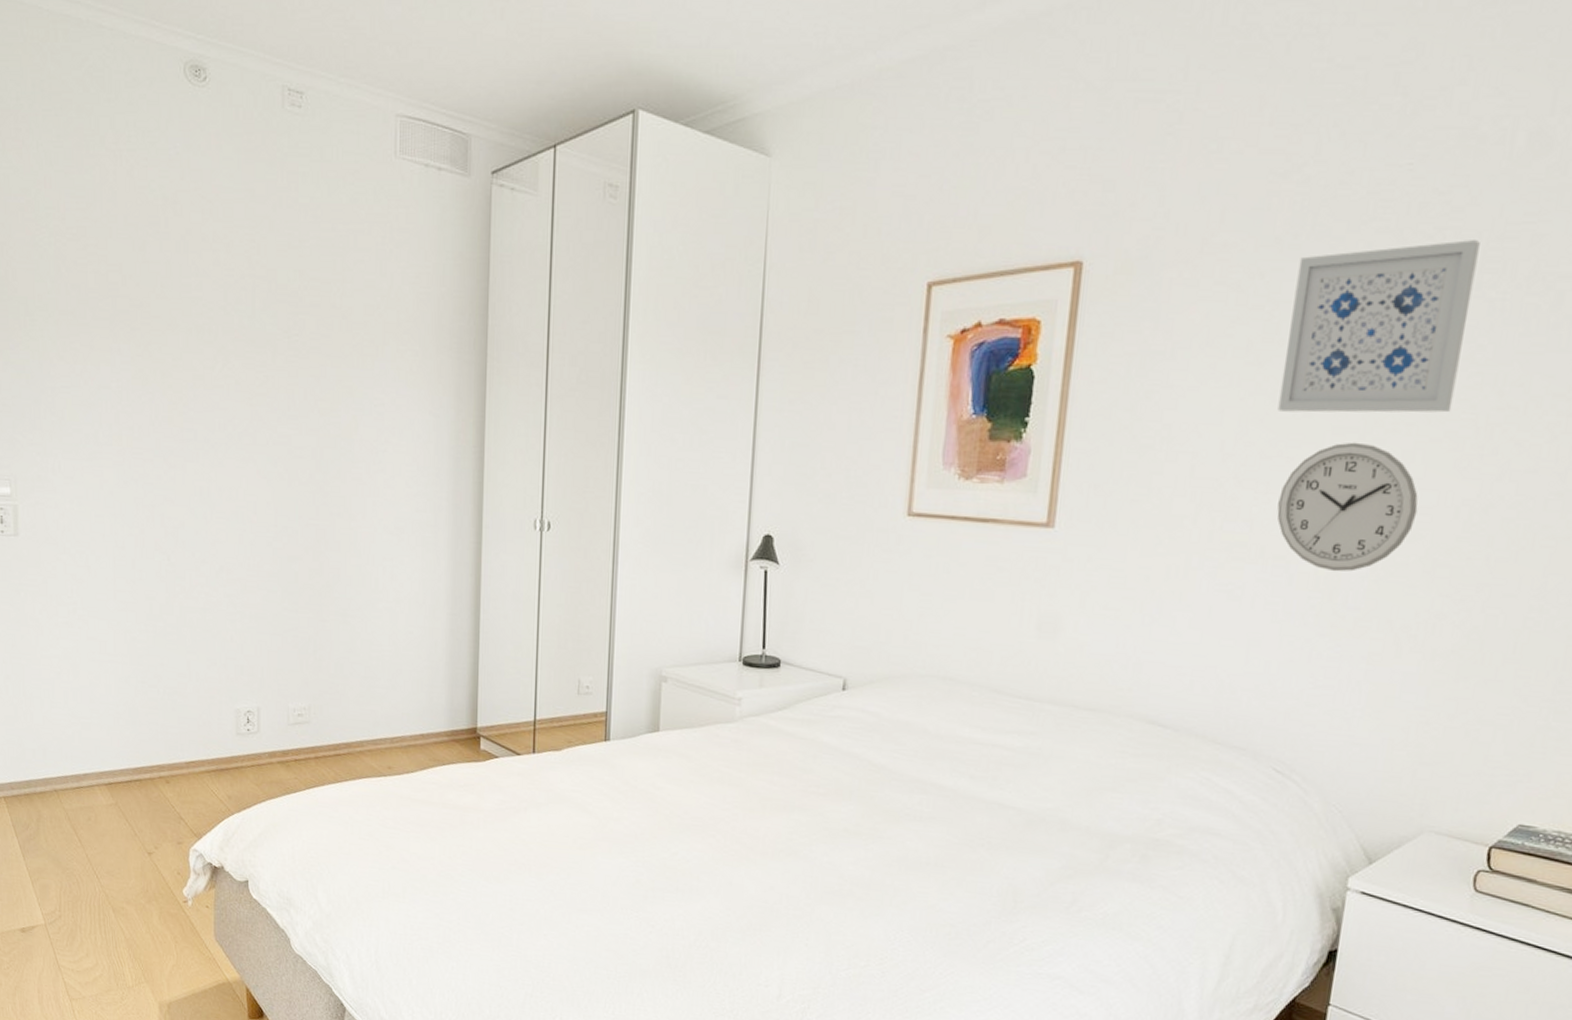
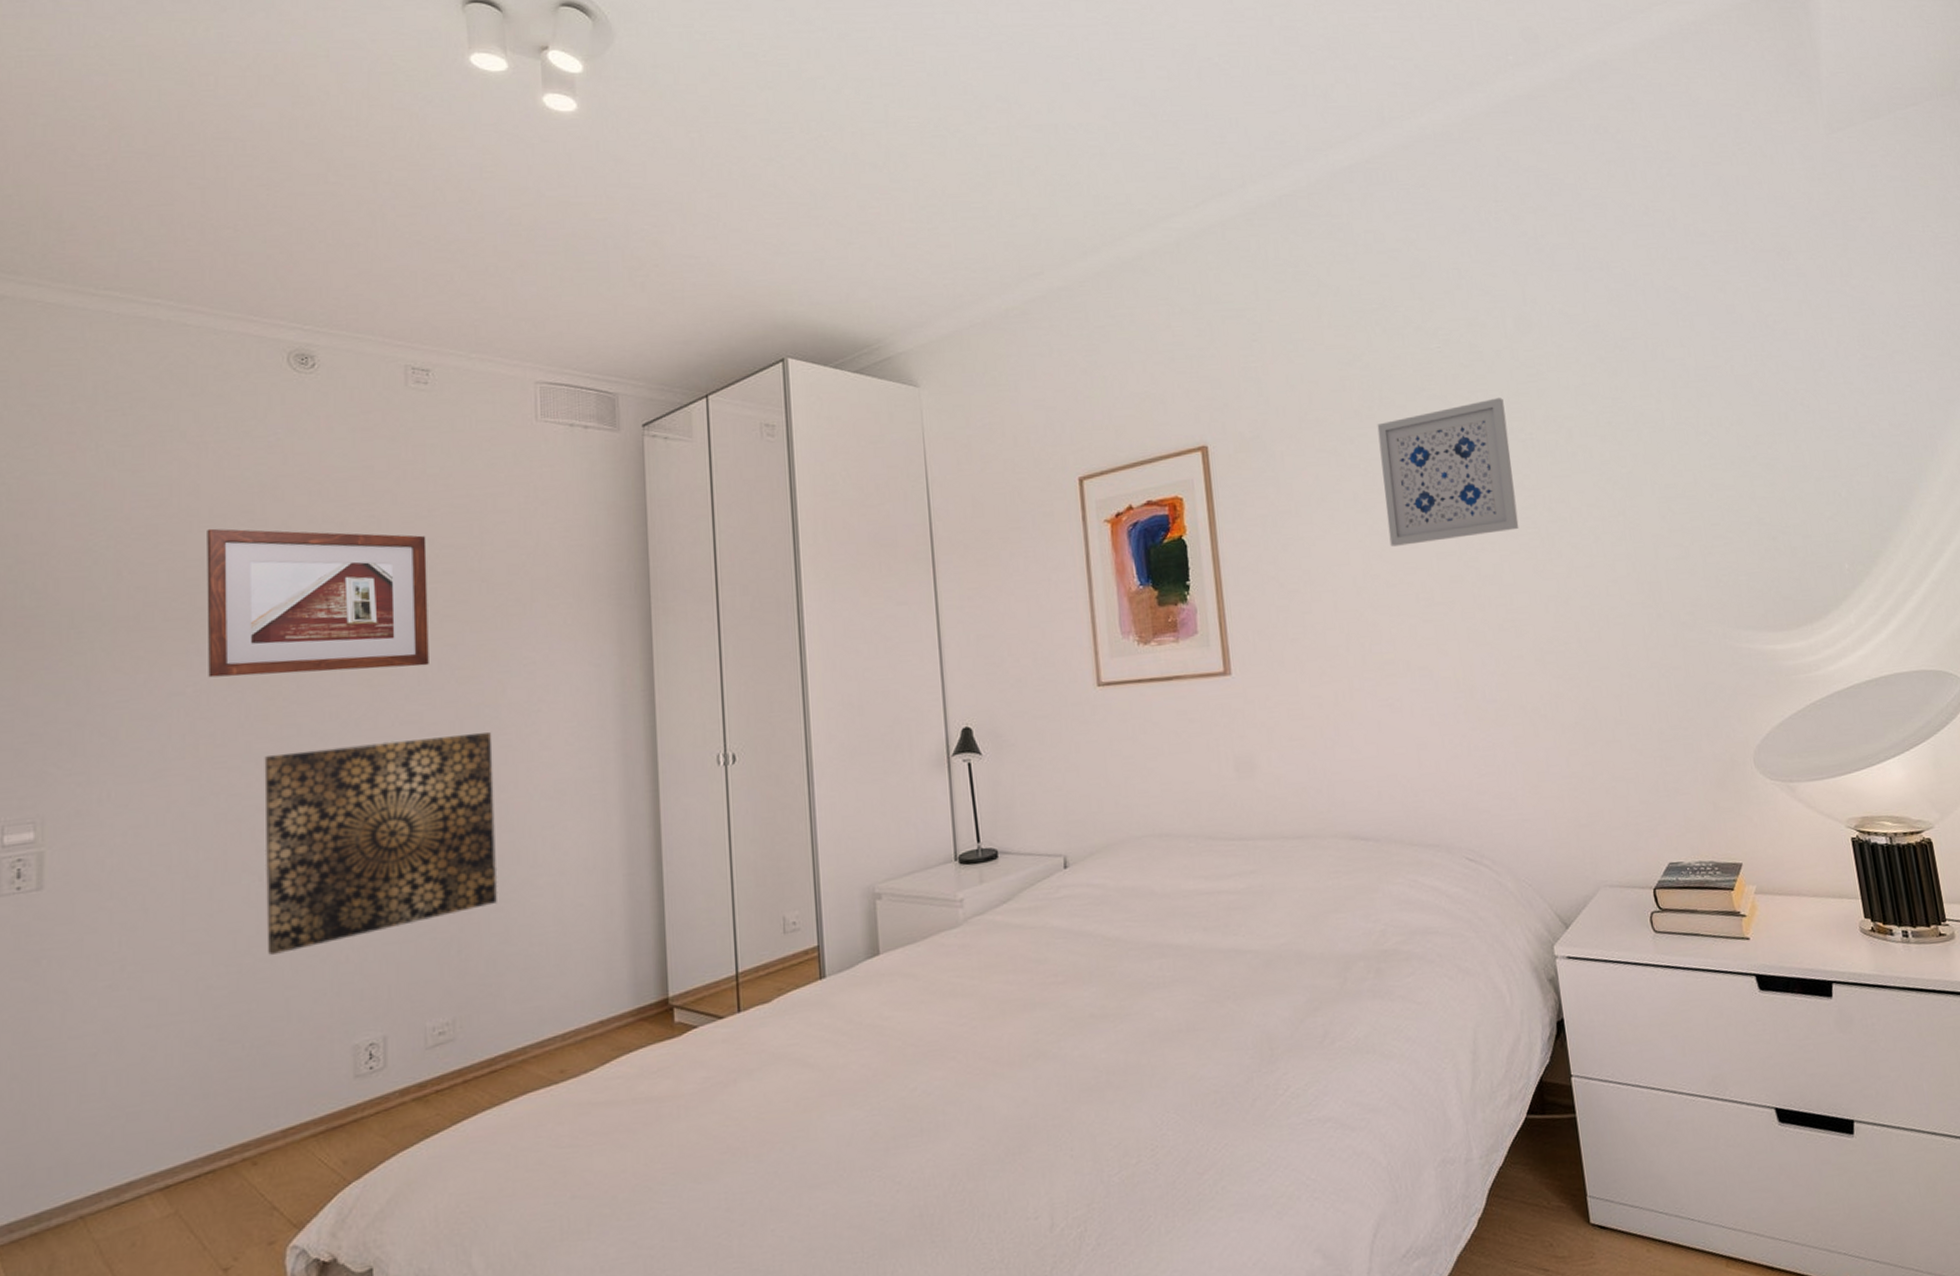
picture frame: none [123,236,297,393] -> present [207,528,429,678]
wall art: none [170,453,347,624] -> present [264,731,498,955]
wall clock: present [1277,442,1418,572] -> none [1410,562,1518,673]

